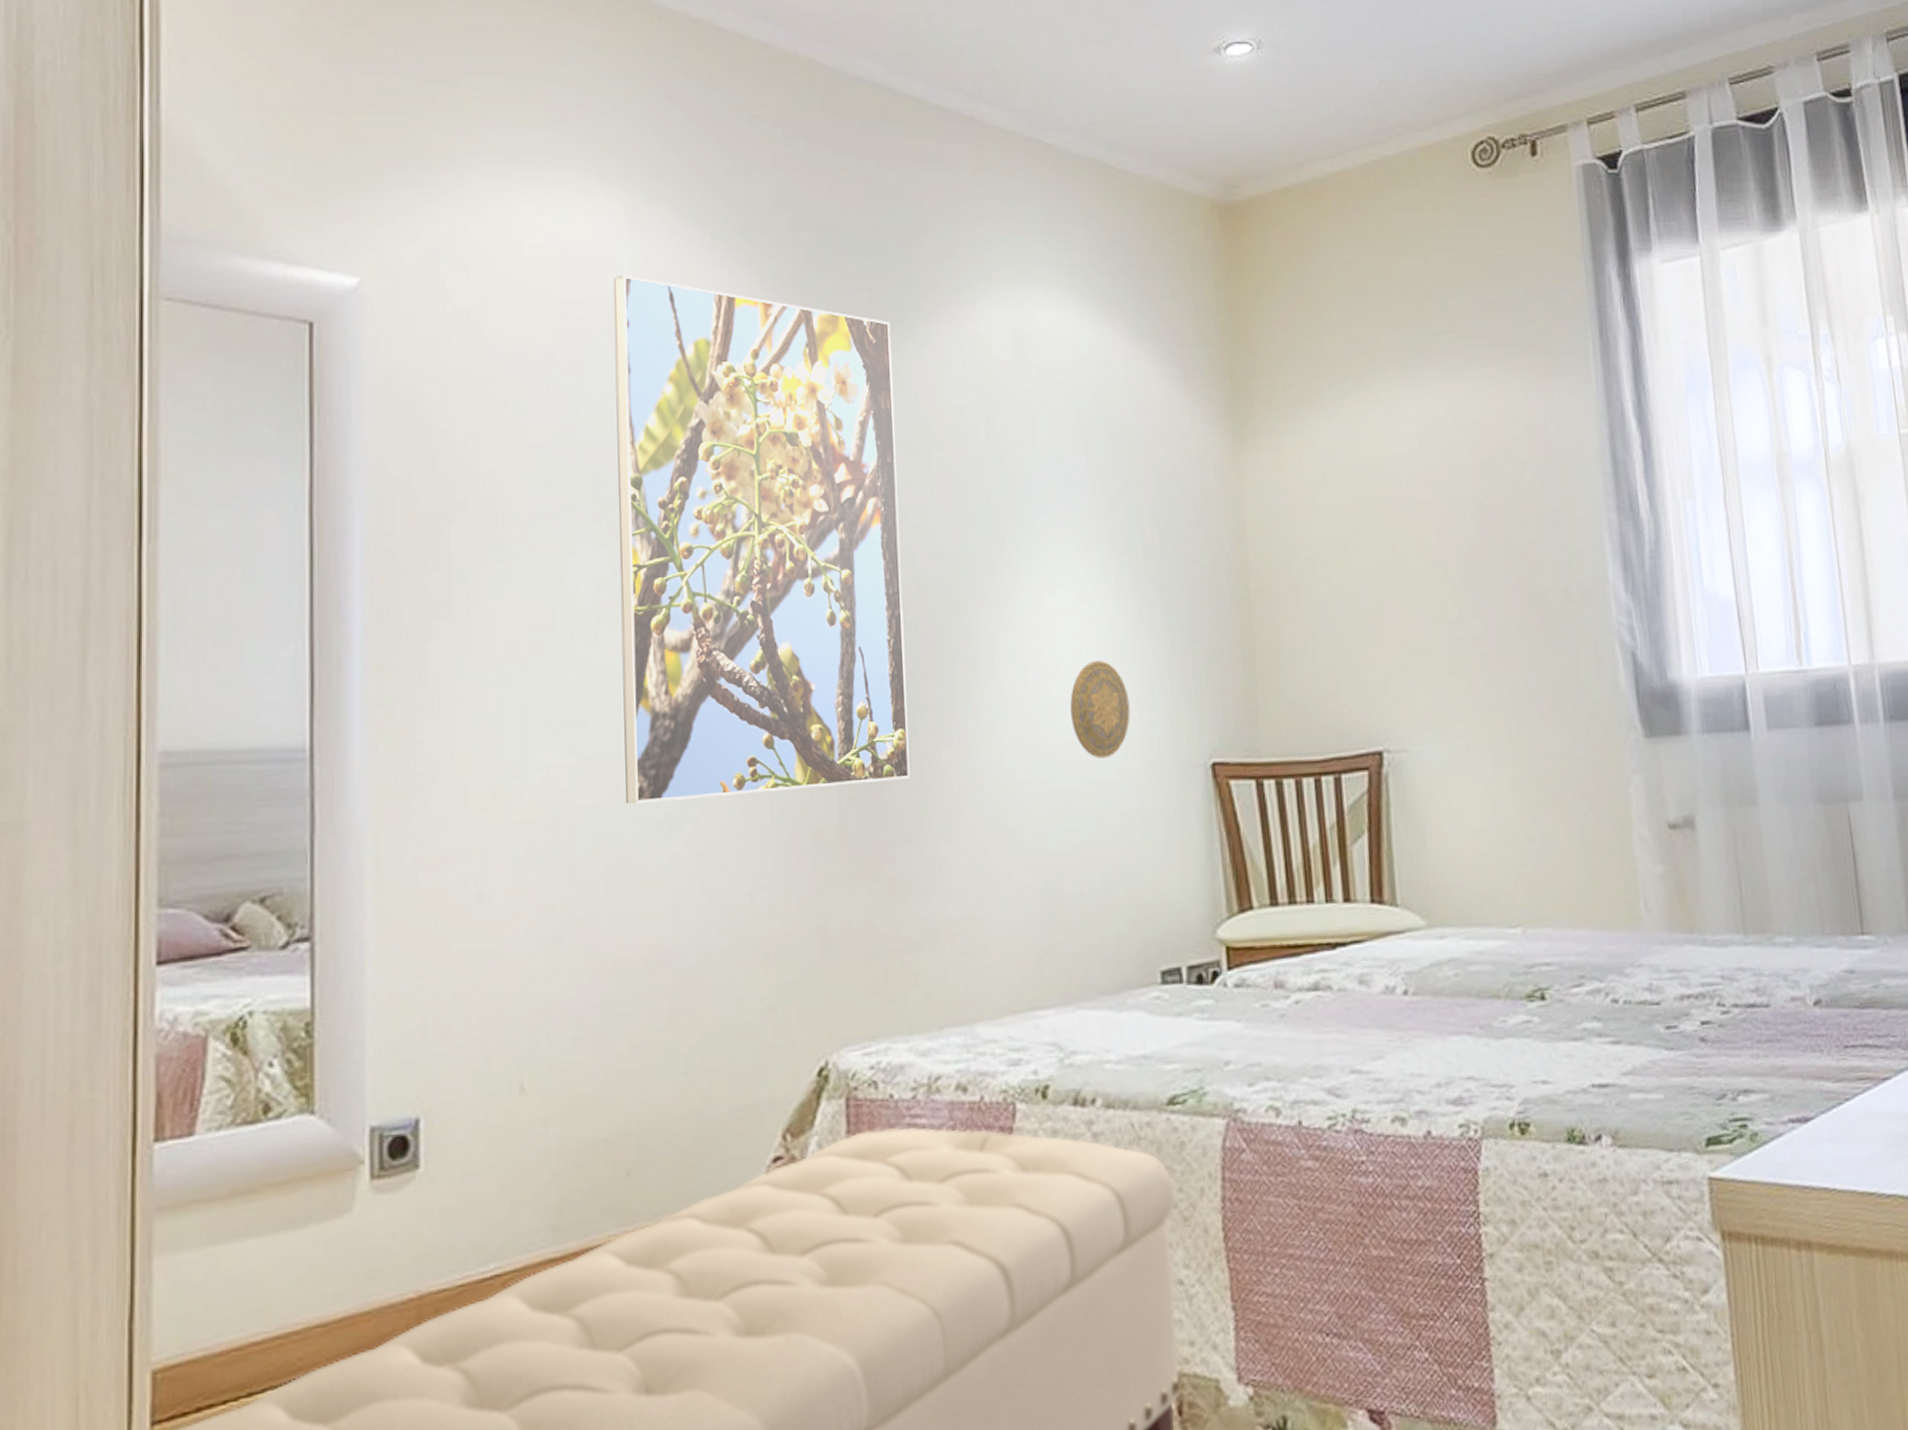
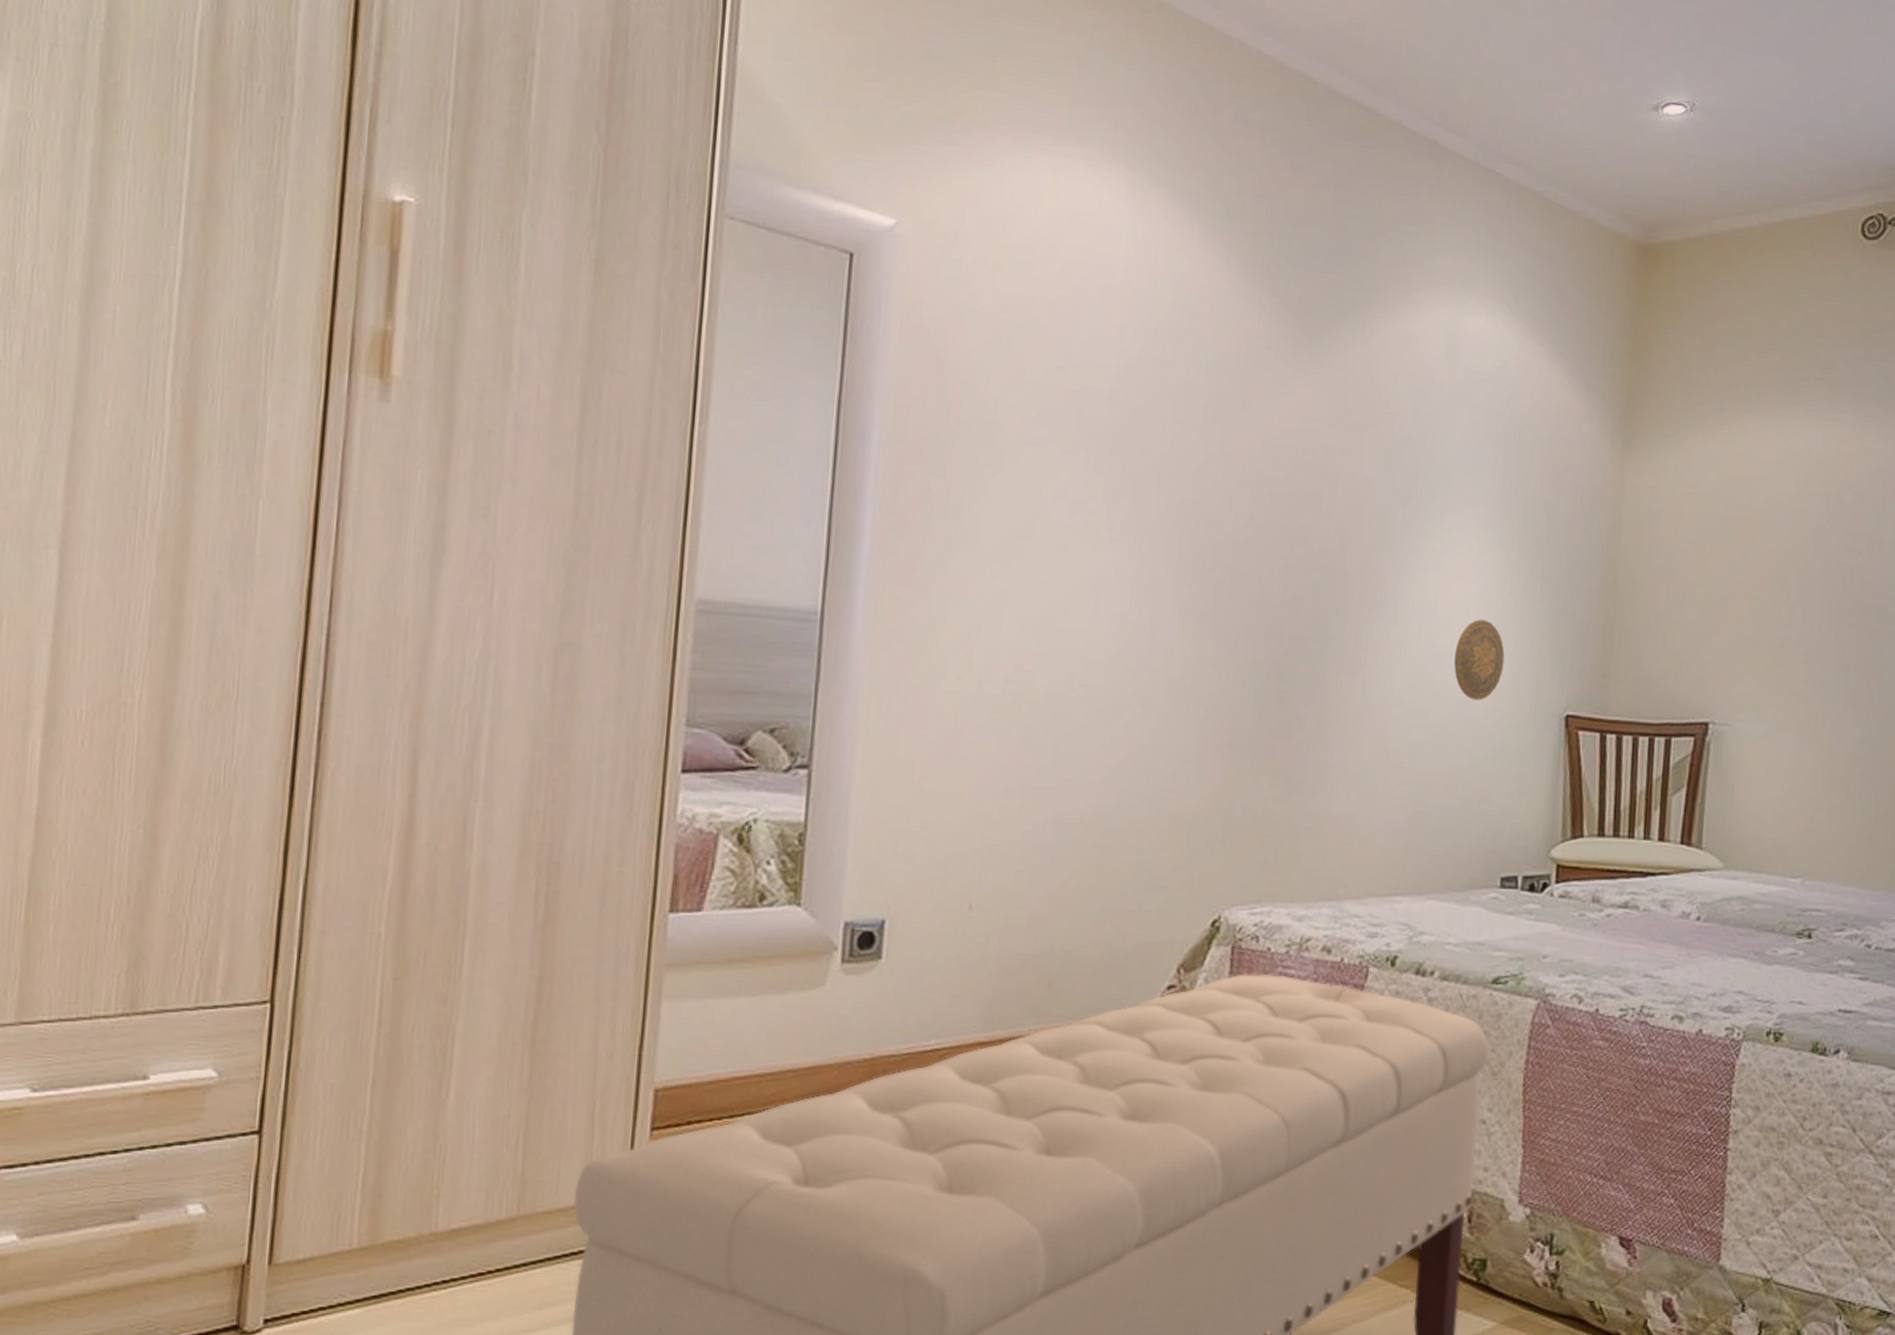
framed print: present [613,275,910,804] -> none [1078,244,1344,697]

